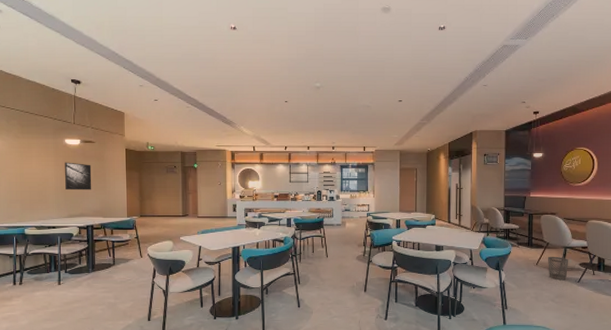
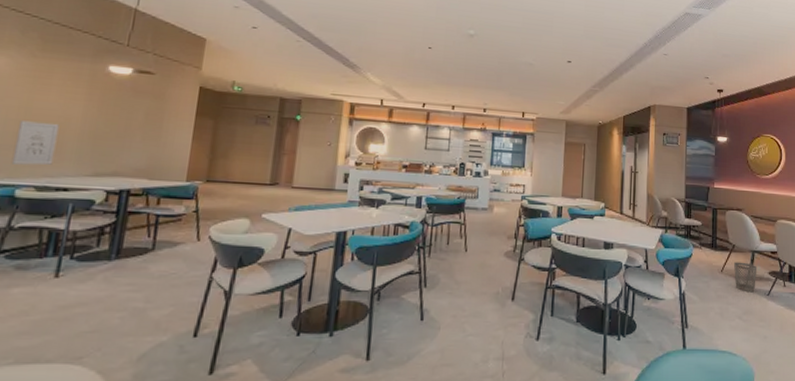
wall art: none [18,183,43,213] -> present [11,121,59,166]
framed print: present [65,162,92,191] -> none [96,97,144,140]

